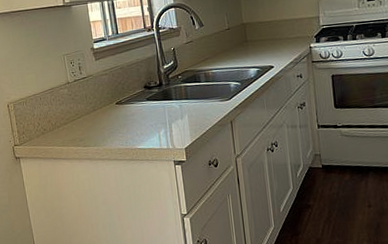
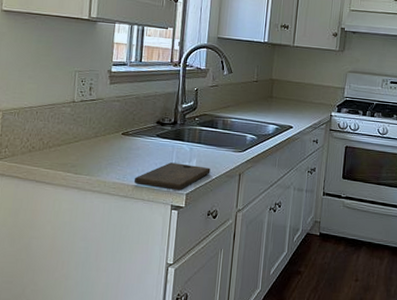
cutting board: none [135,120,203,147] -> present [133,162,211,191]

